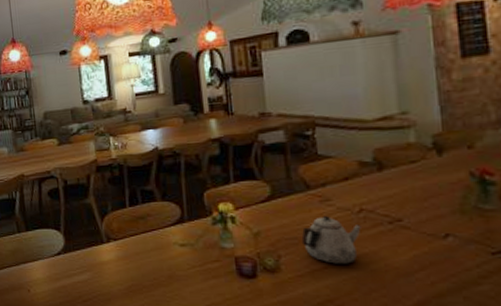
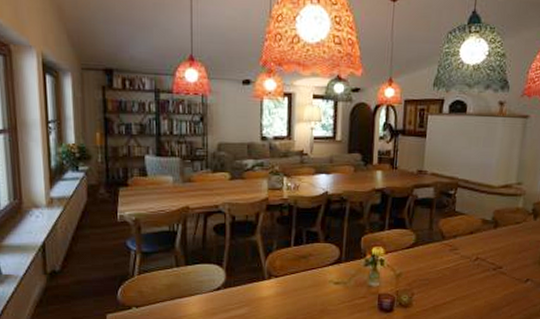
teapot: present [301,215,361,264] -> none [431,261,475,301]

